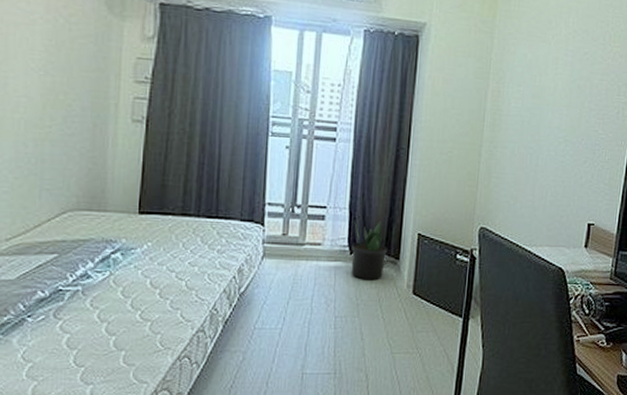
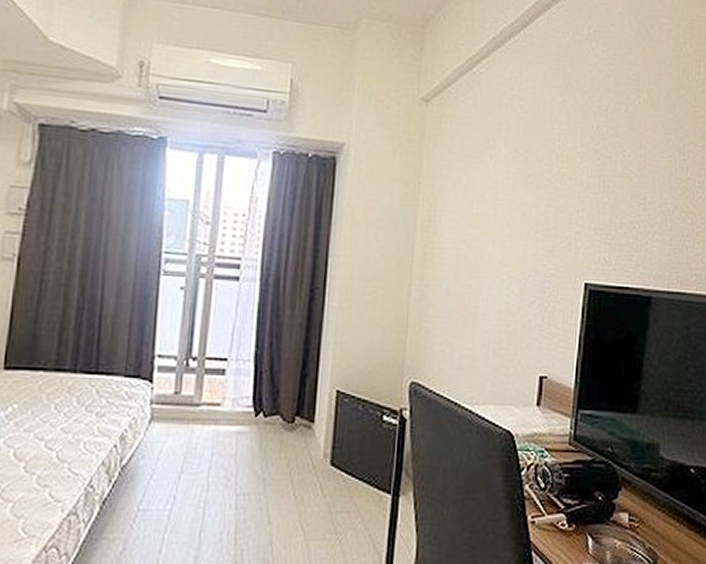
planter: present [351,220,388,280] -> none [255,374,300,449]

